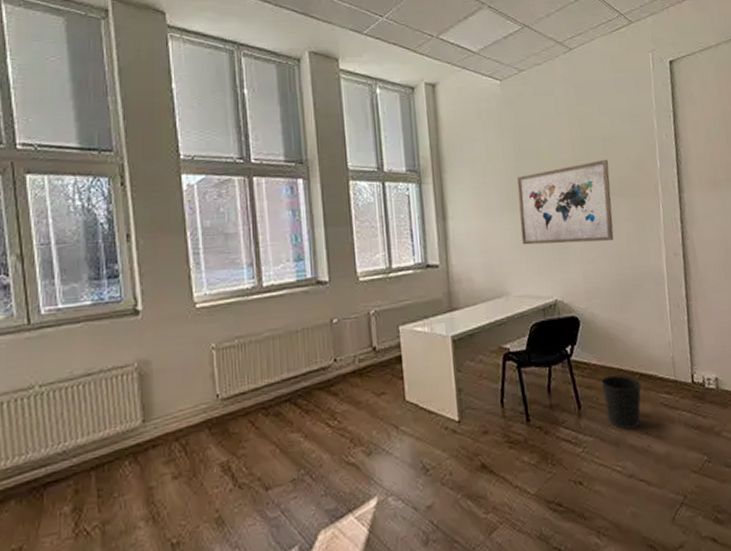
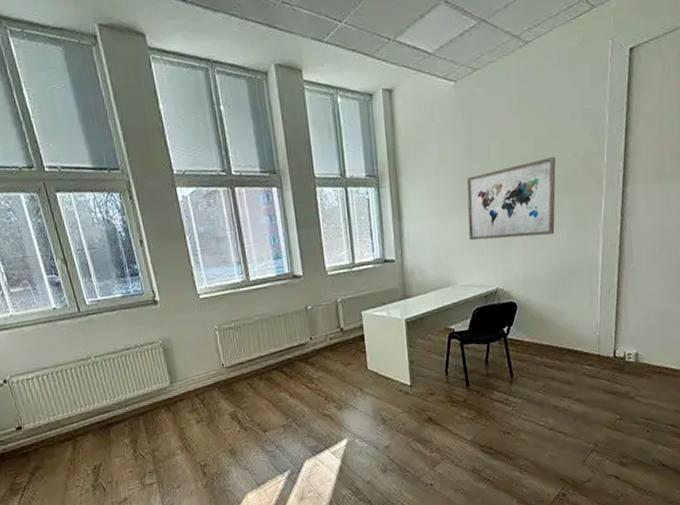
wastebasket: present [601,375,642,430] -> none [532,350,568,394]

